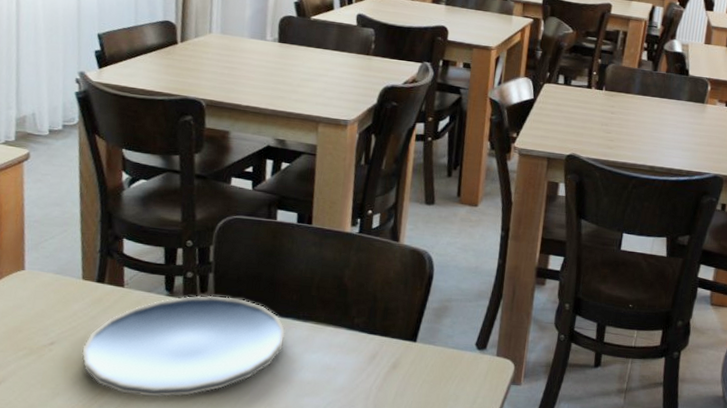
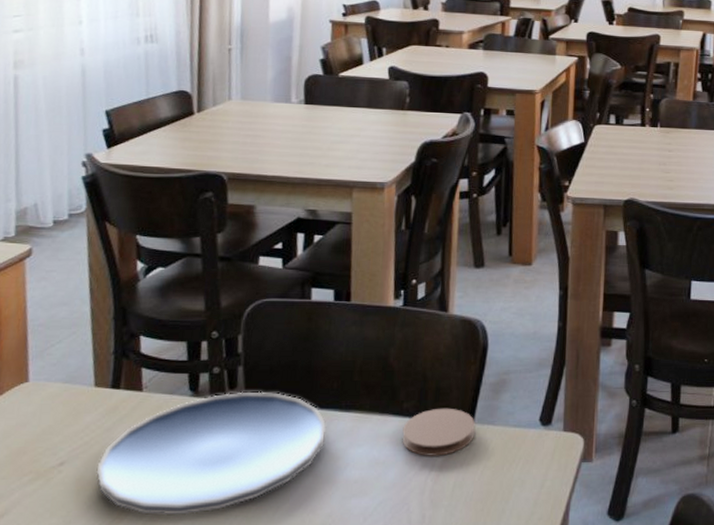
coaster: none [351,326,418,368] -> present [402,408,475,456]

